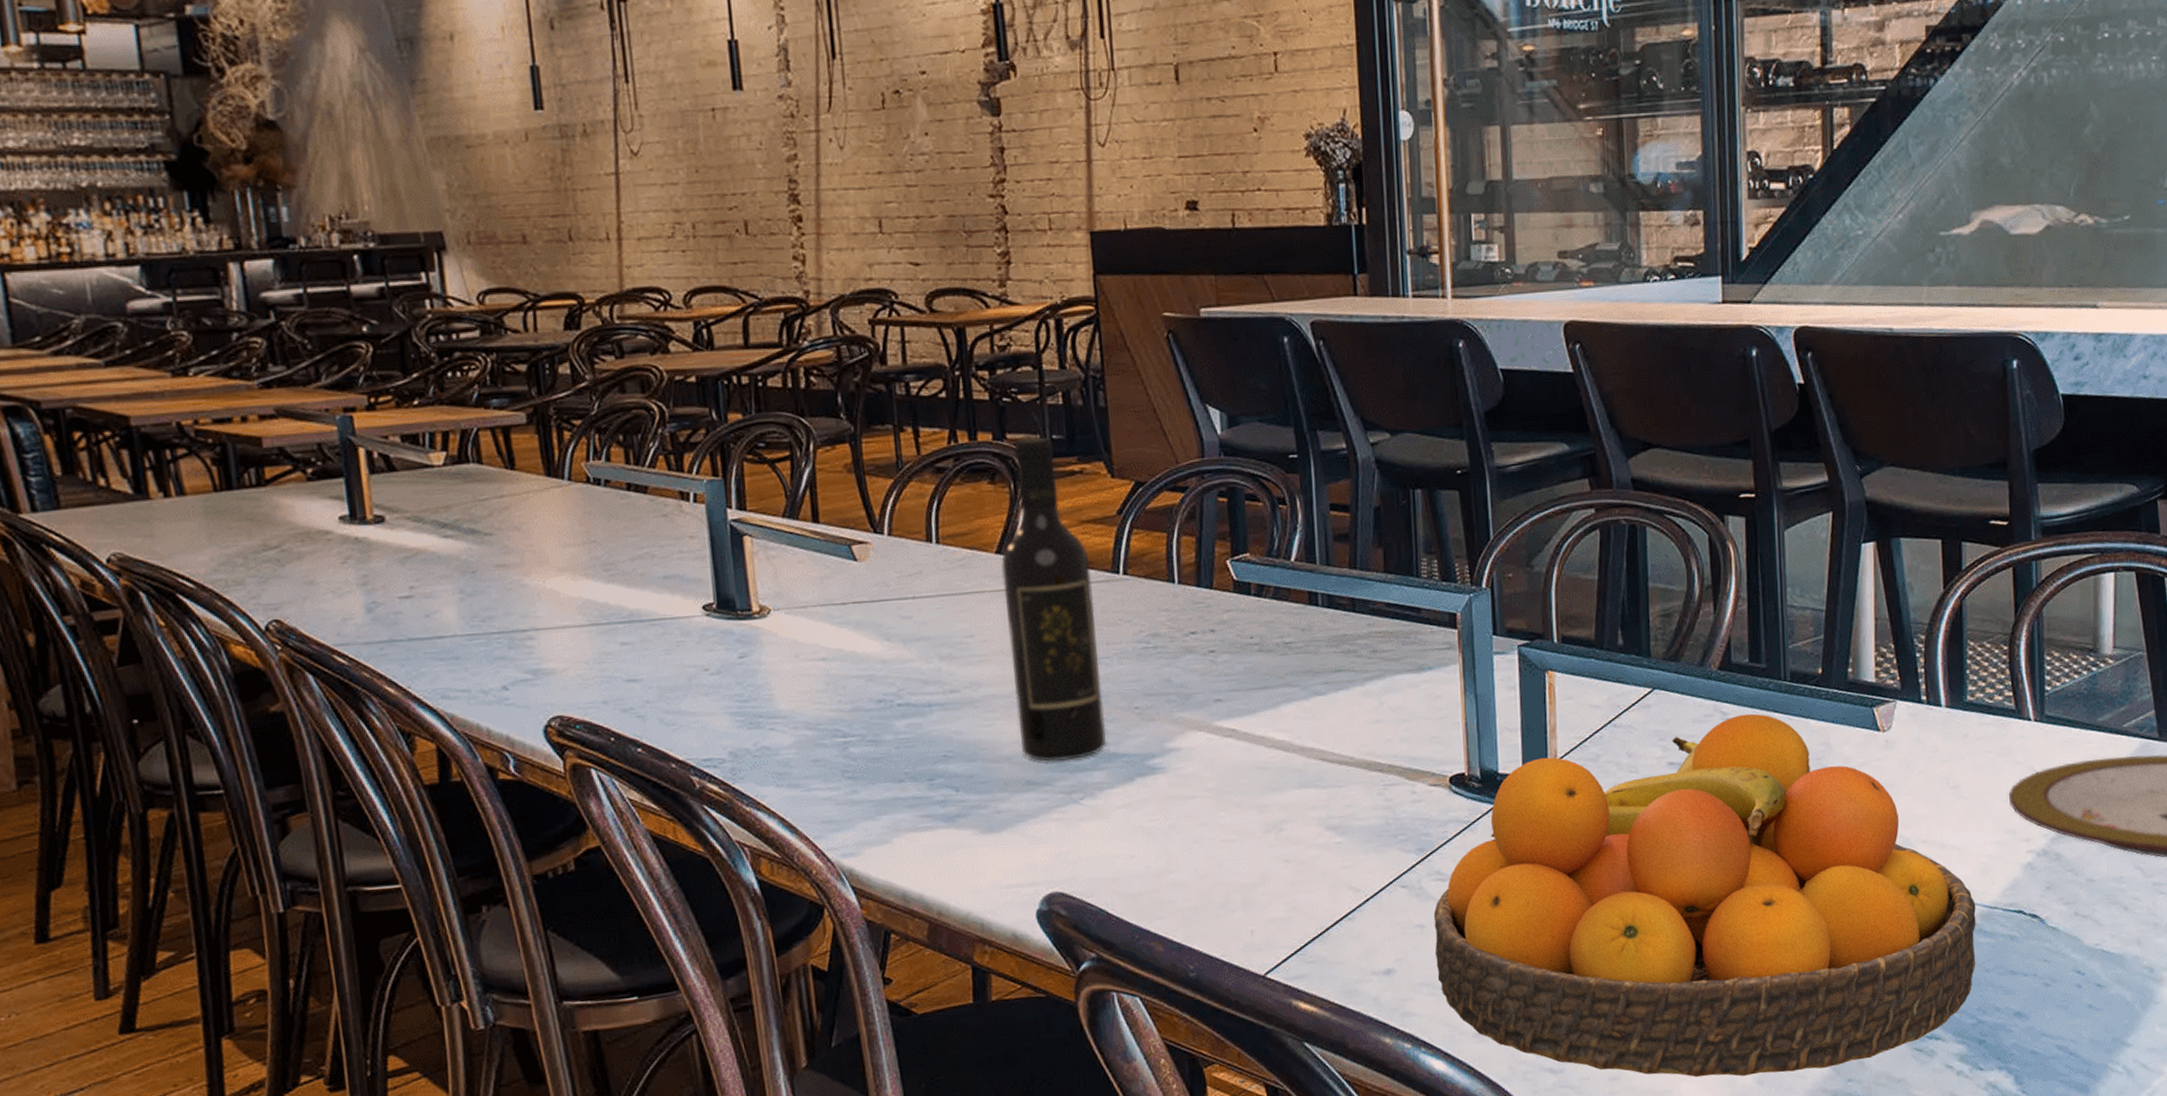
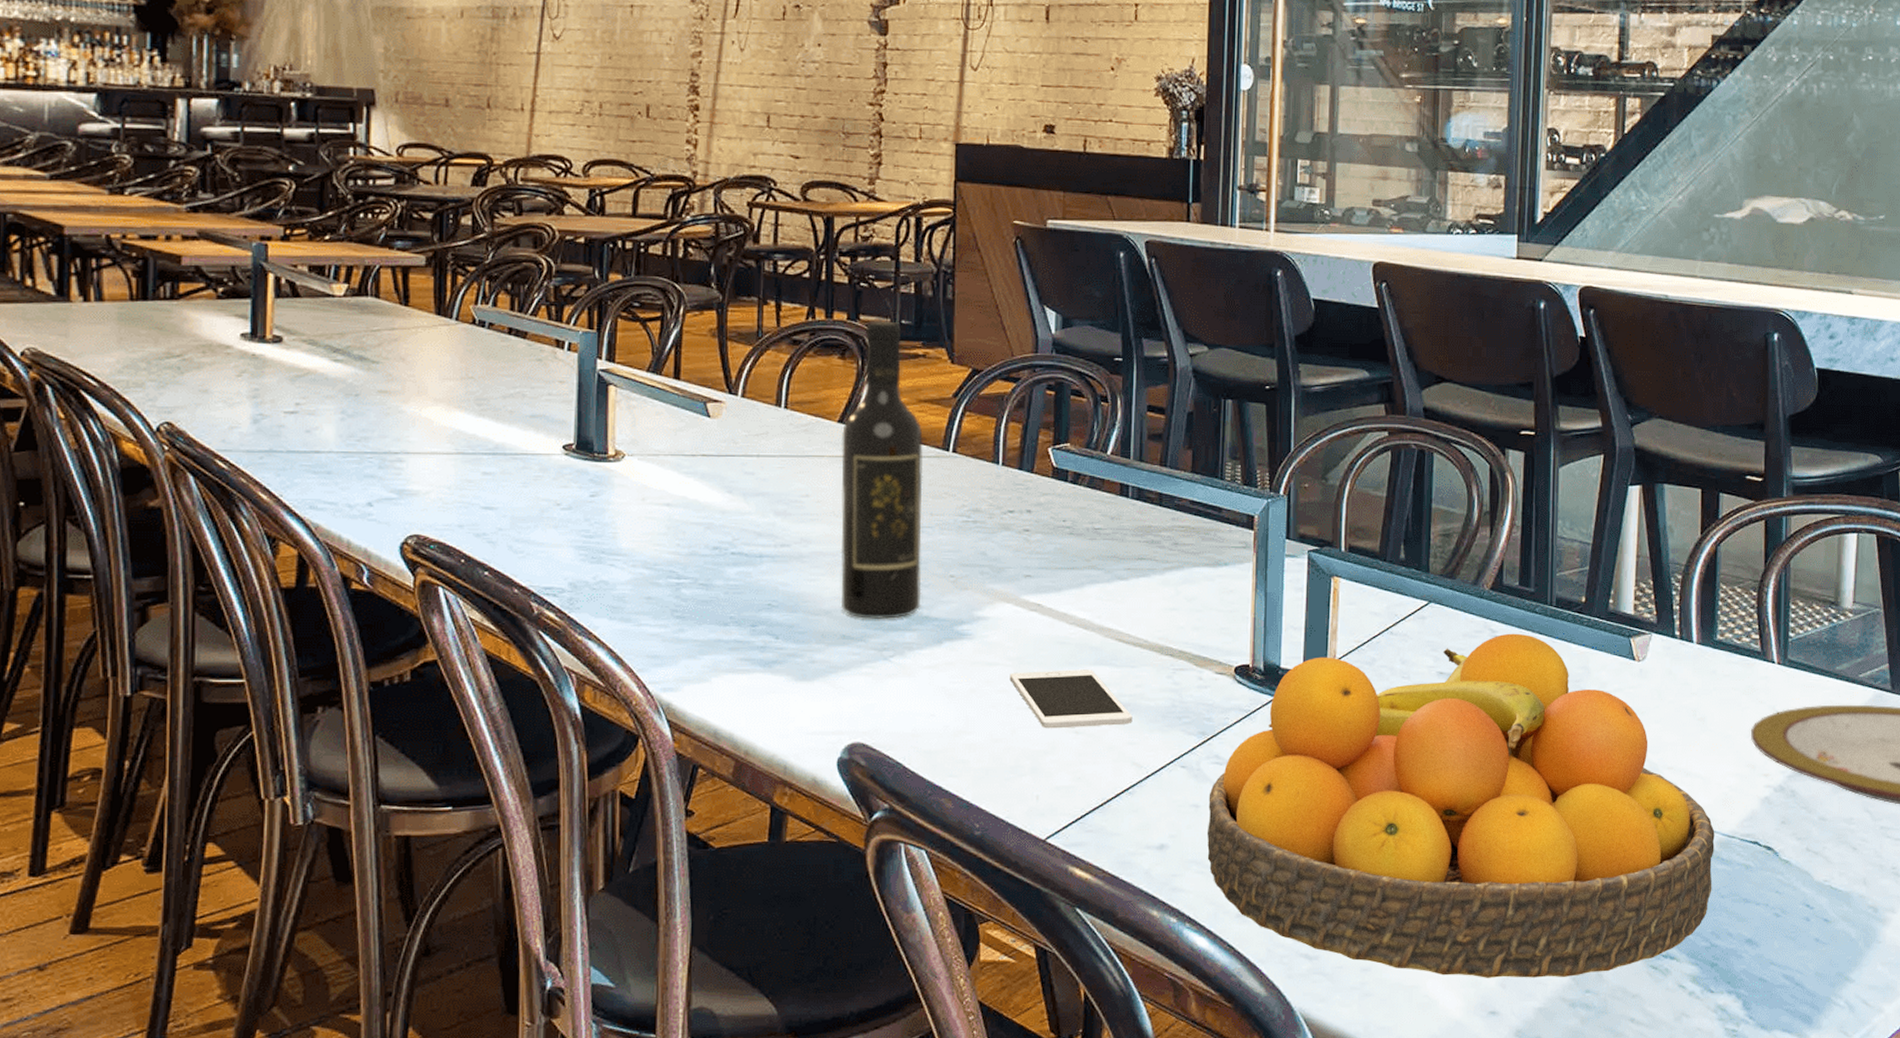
cell phone: none [1209,793,1345,860] -> present [1009,669,1133,729]

